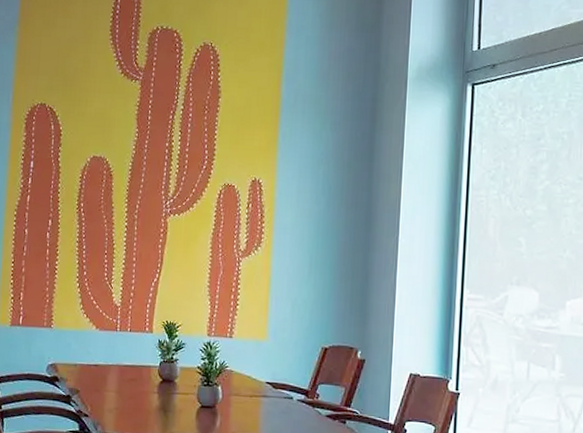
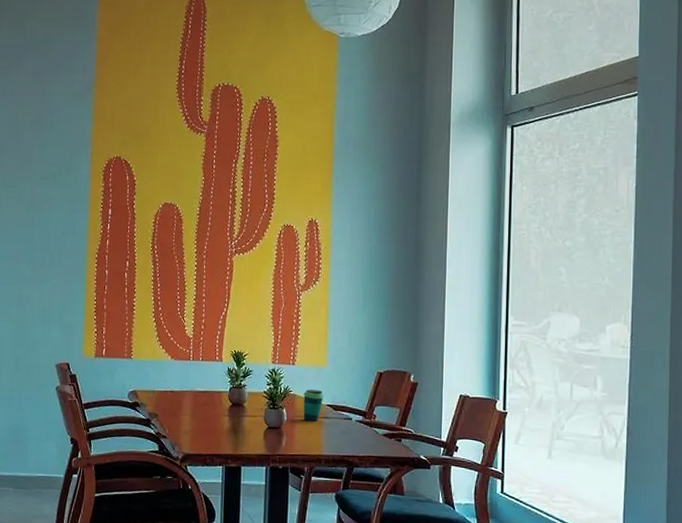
cup: none [240,365,264,400] -> present [303,389,324,421]

